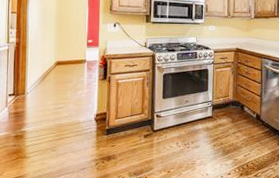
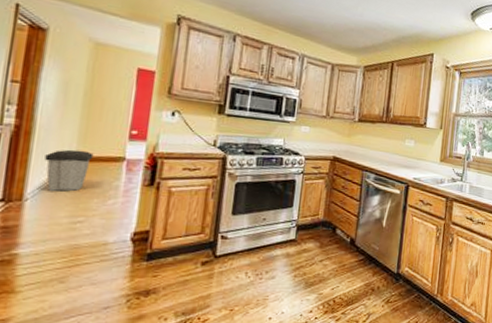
trash can: none [36,57,66,87] -> present [44,149,94,192]

